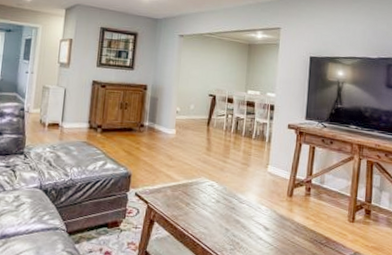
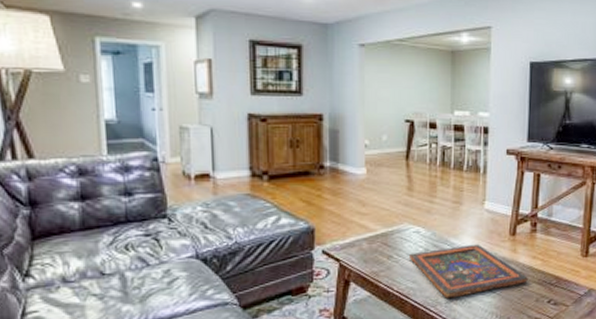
painted panel: none [204,201,303,246] -> present [410,244,529,299]

